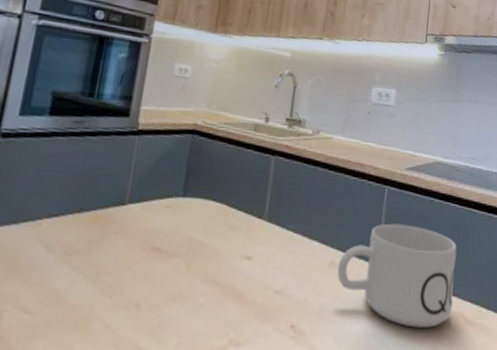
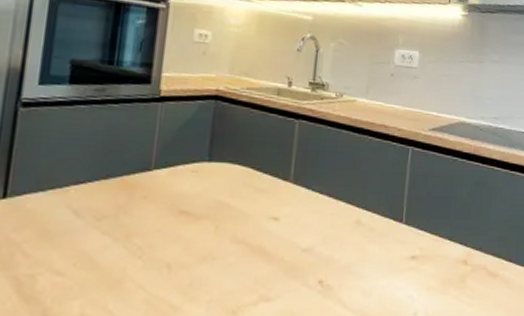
mug: present [337,223,457,328] -> none [362,183,480,280]

